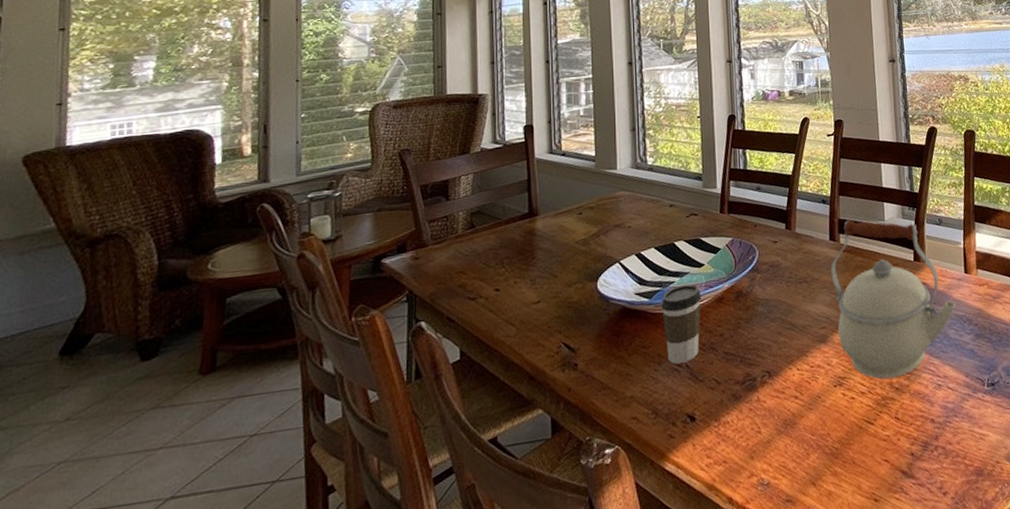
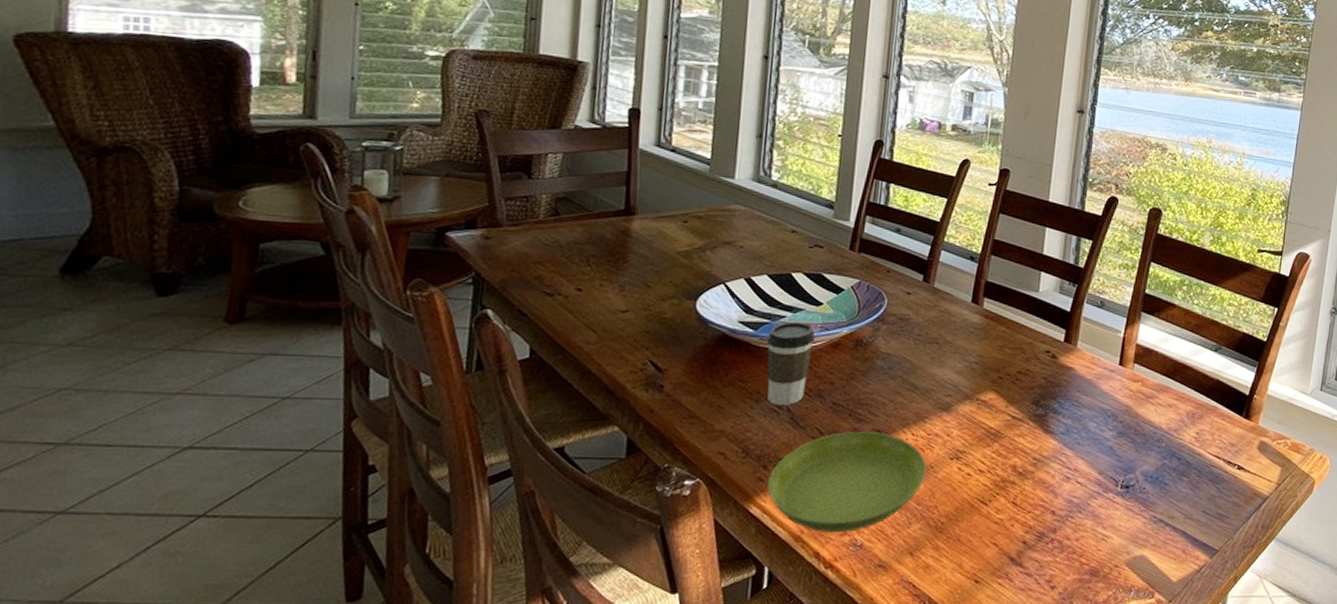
saucer: none [678,373,815,478] -> present [768,432,927,532]
kettle: present [830,220,956,379] -> none [963,284,1103,461]

